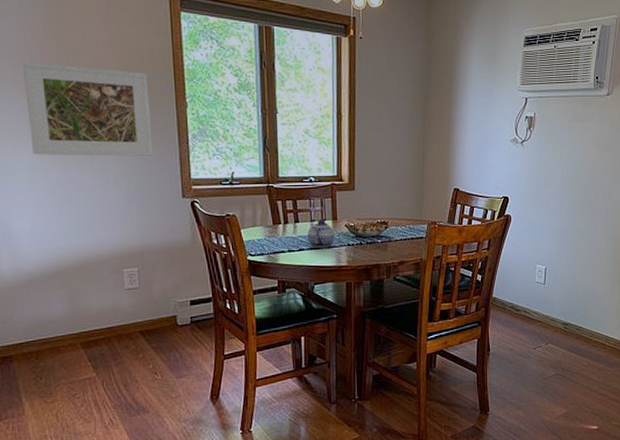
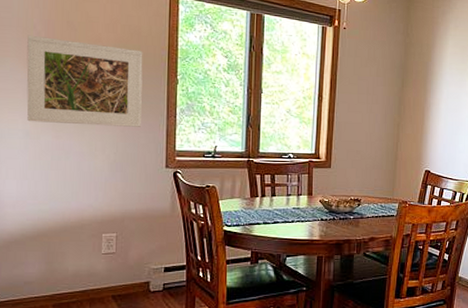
teapot: present [307,220,335,248] -> none [283,194,310,222]

